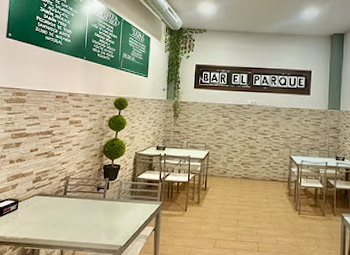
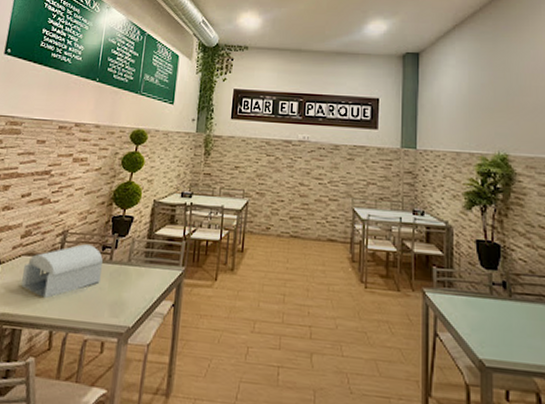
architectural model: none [36,186,98,226] -> present [21,244,103,298]

